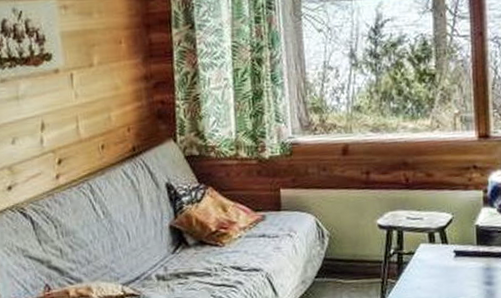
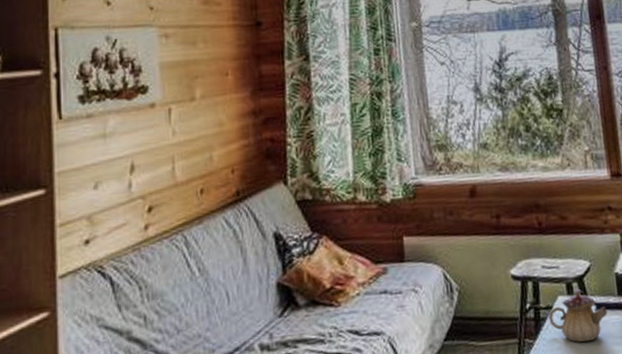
teapot: none [410,238,466,284] -> present [548,288,608,343]

